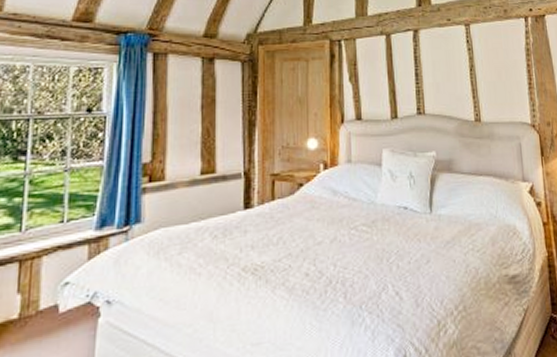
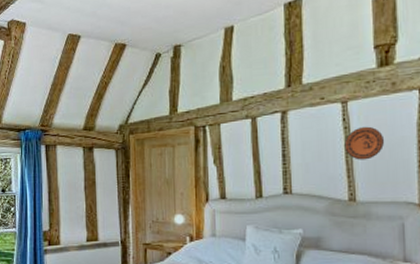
decorative plate: none [469,49,502,81] -> present [344,126,385,160]

